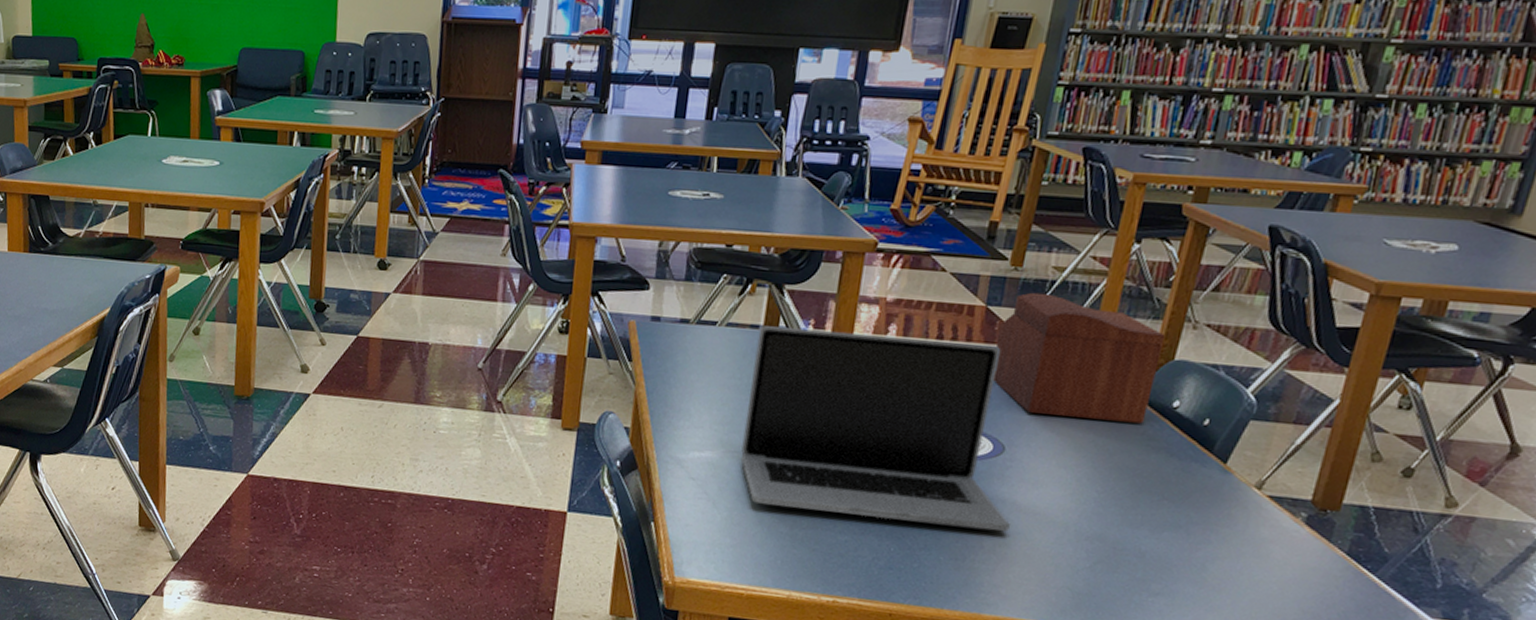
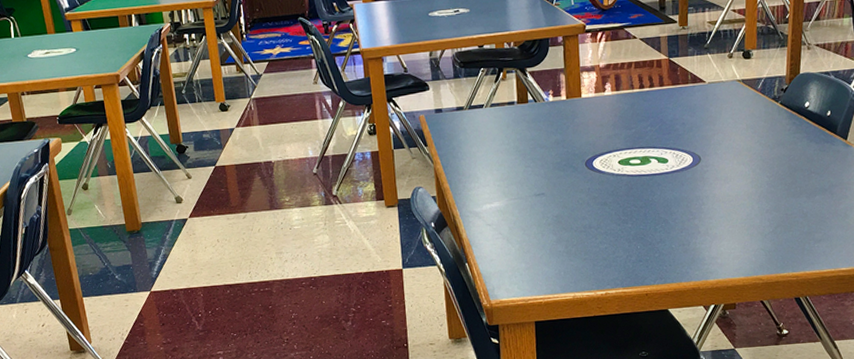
laptop: present [741,326,1010,532] -> none [514,85,715,234]
sewing box: present [993,292,1166,424] -> none [679,42,791,130]

